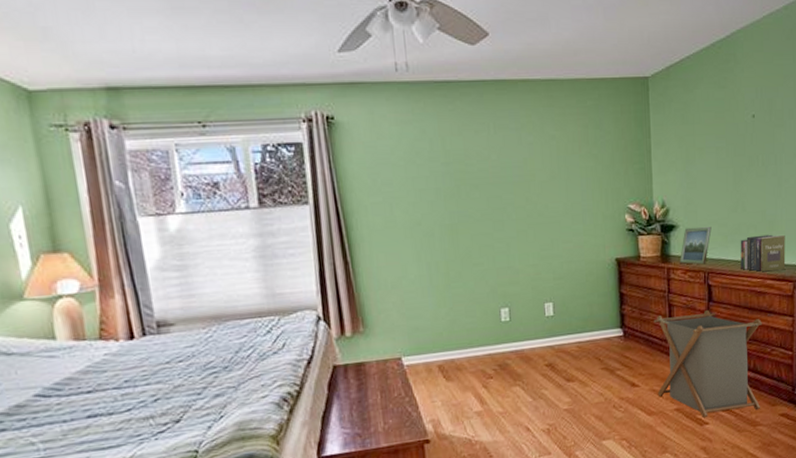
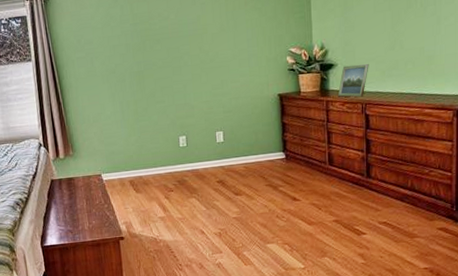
laundry basket: present [653,310,763,419] -> none [313,136,421,229]
books: present [740,234,786,273] -> none [398,68,445,103]

